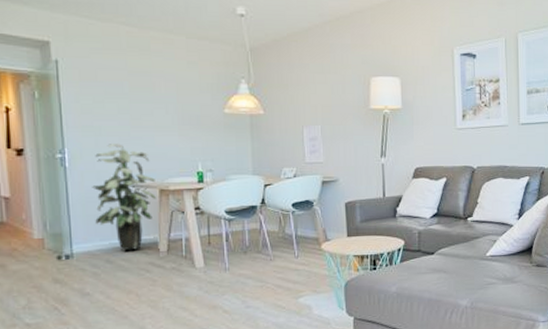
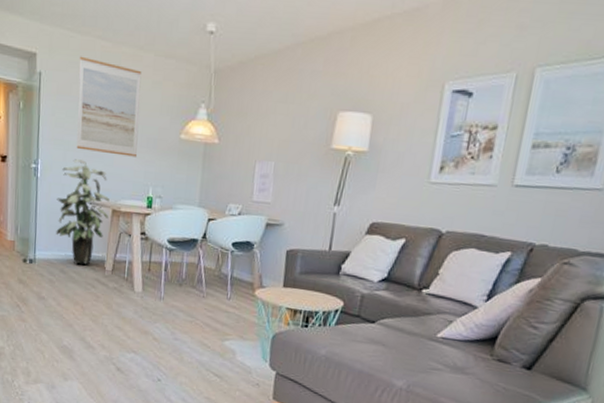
wall art: none [102,42,180,135] -> present [76,56,142,157]

